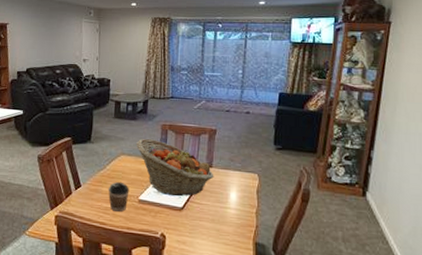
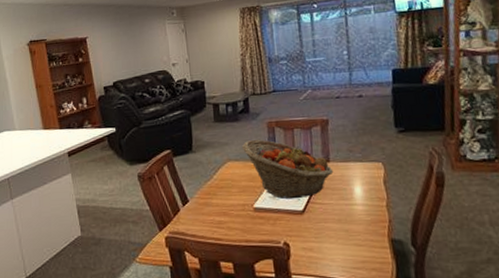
coffee cup: present [108,181,130,213] -> none [218,191,242,225]

